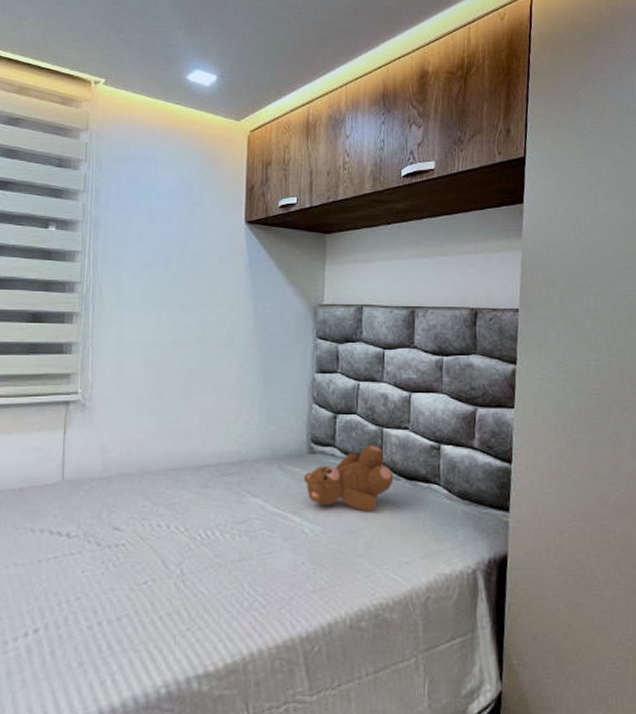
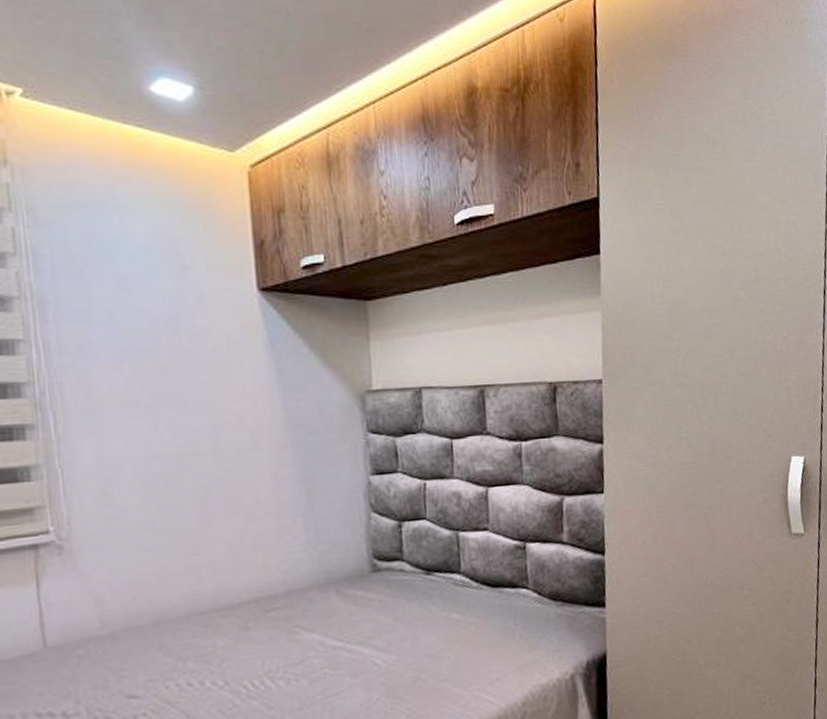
teddy bear: present [303,445,394,512] -> none [368,553,476,631]

